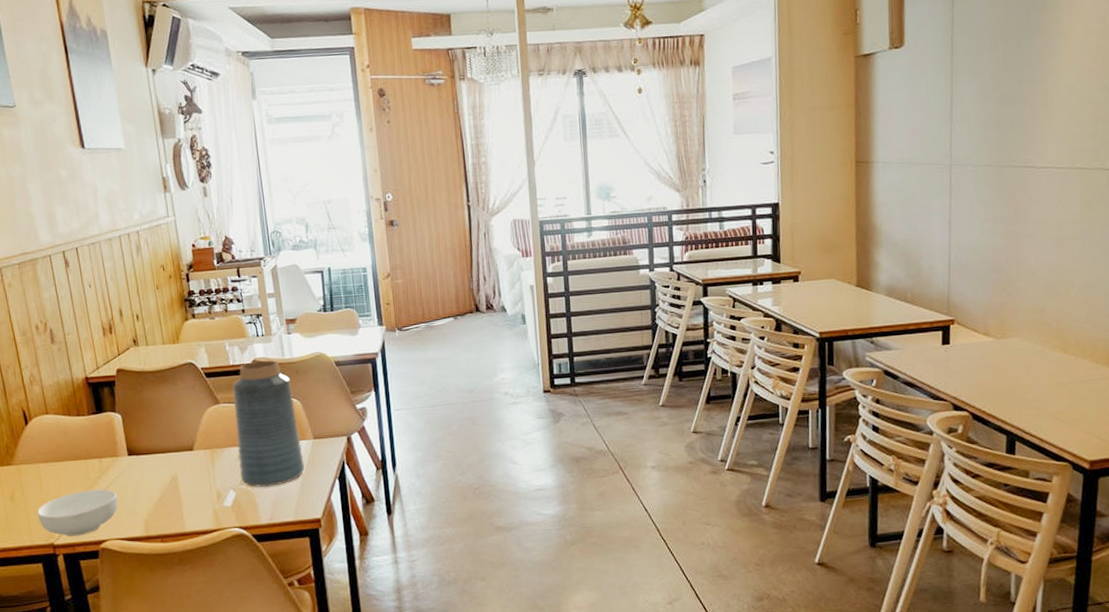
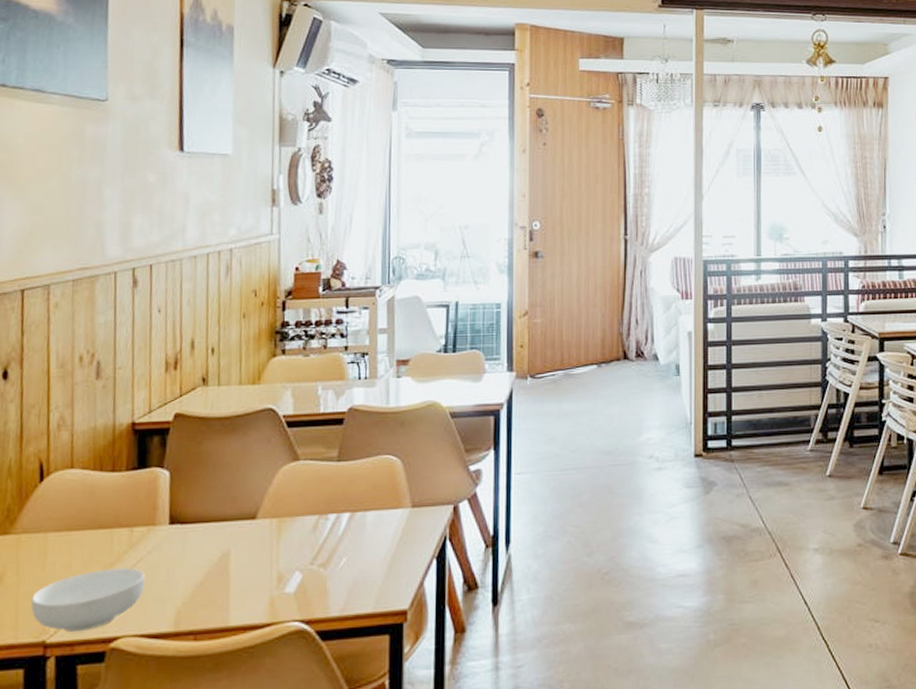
vase: present [231,360,304,487] -> none [312,408,396,568]

